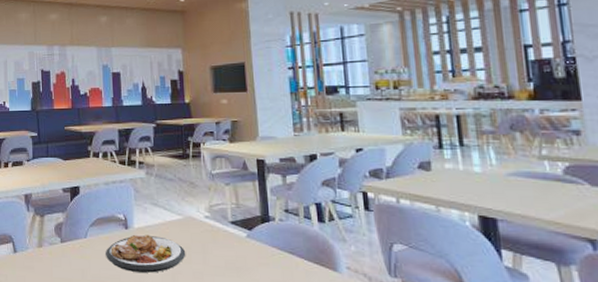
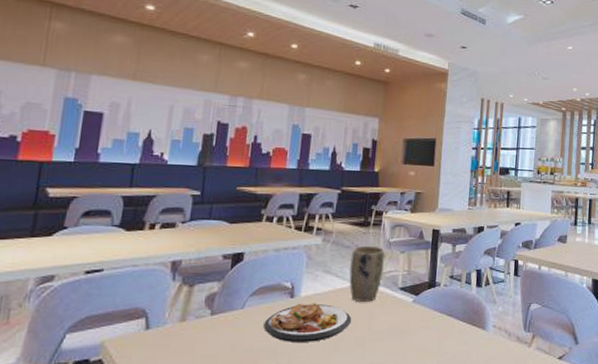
plant pot: none [175,178,211,235] -> present [349,245,385,302]

